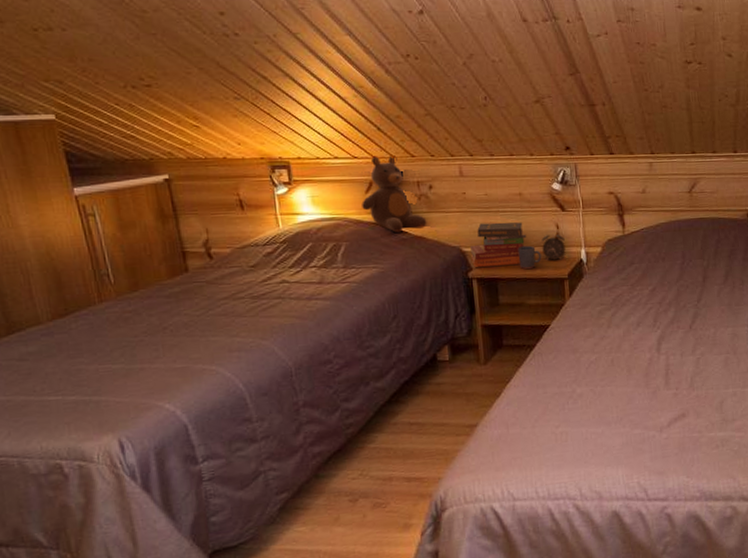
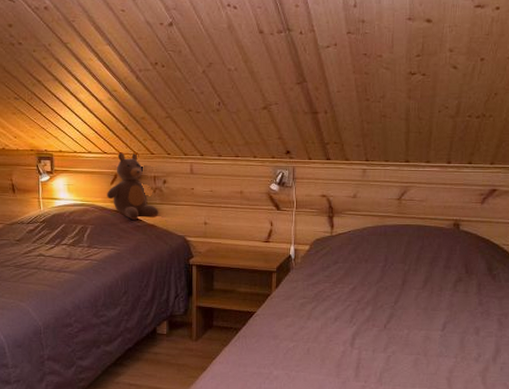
books: present [469,222,527,267] -> none [193,216,243,255]
mug: present [517,245,542,269] -> none [234,239,255,260]
alarm clock: present [541,230,566,261] -> none [256,227,277,255]

